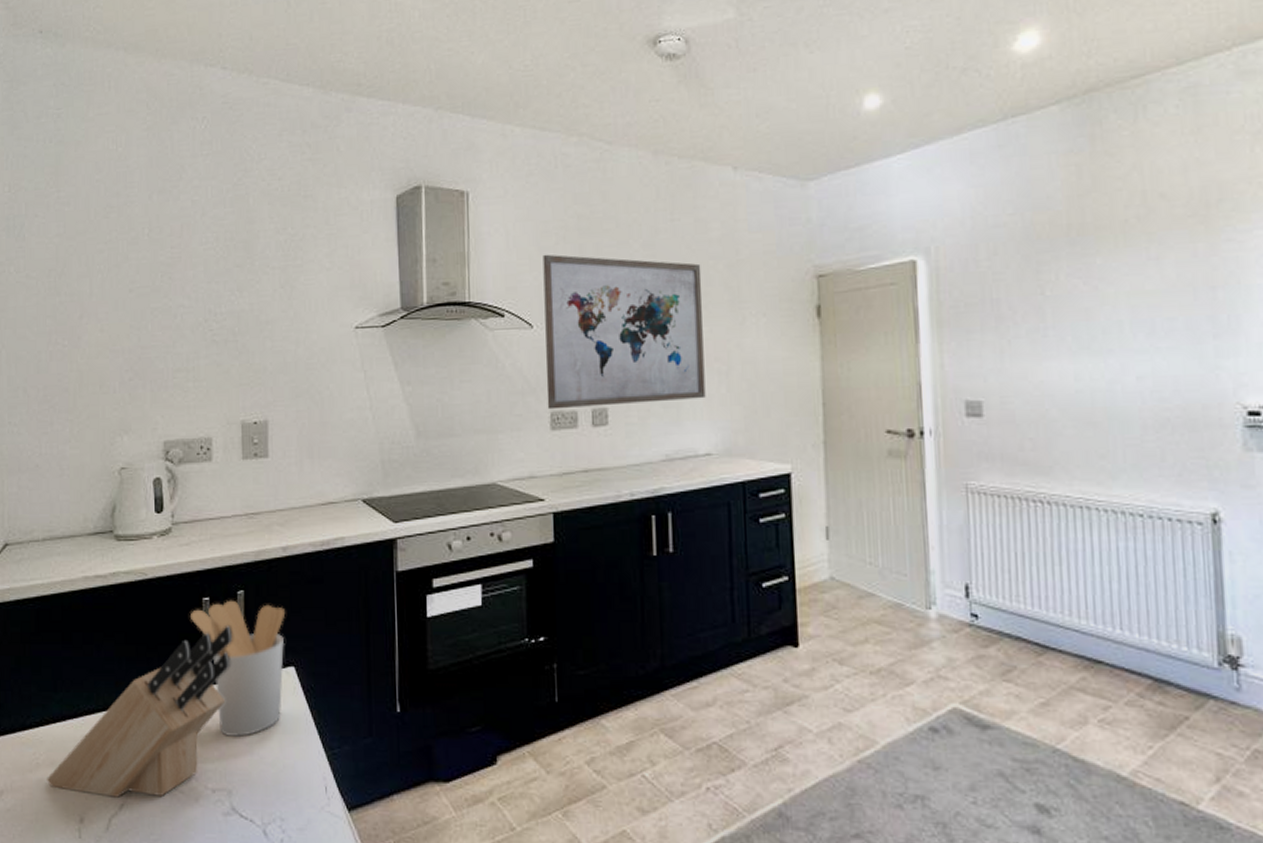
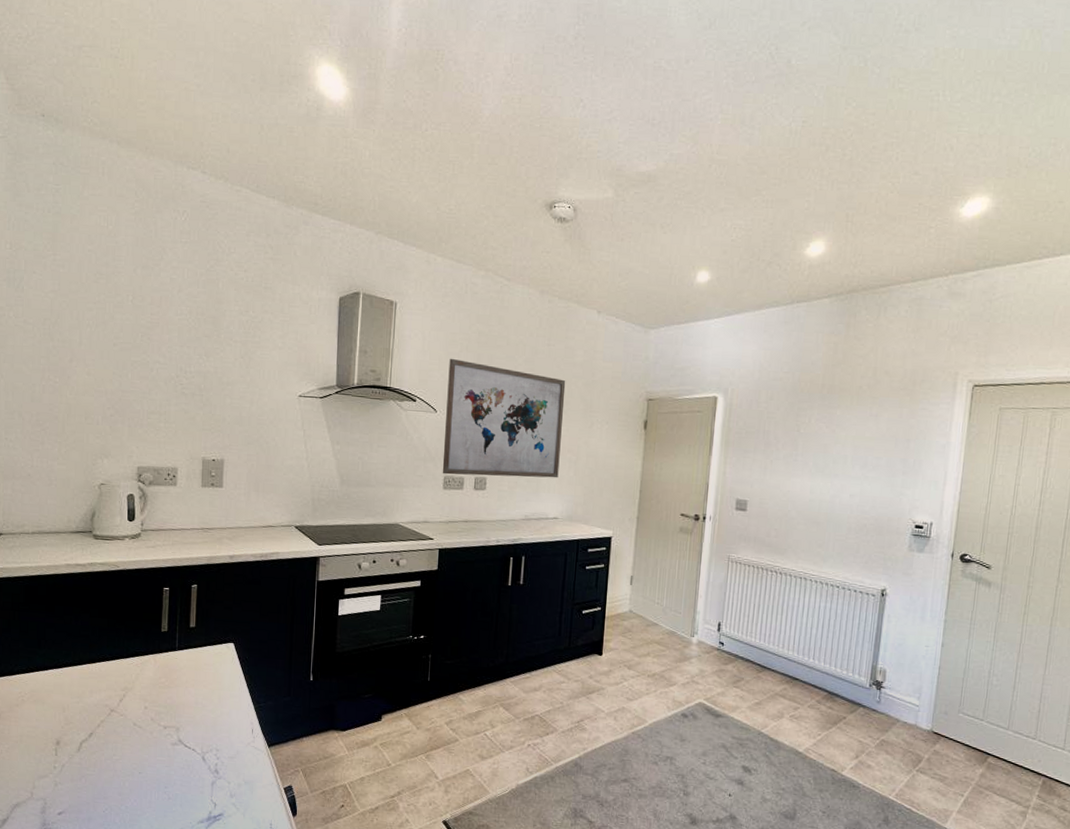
knife block: present [46,626,233,798] -> none [29,610,186,729]
utensil holder: present [191,600,286,737] -> none [153,591,229,691]

